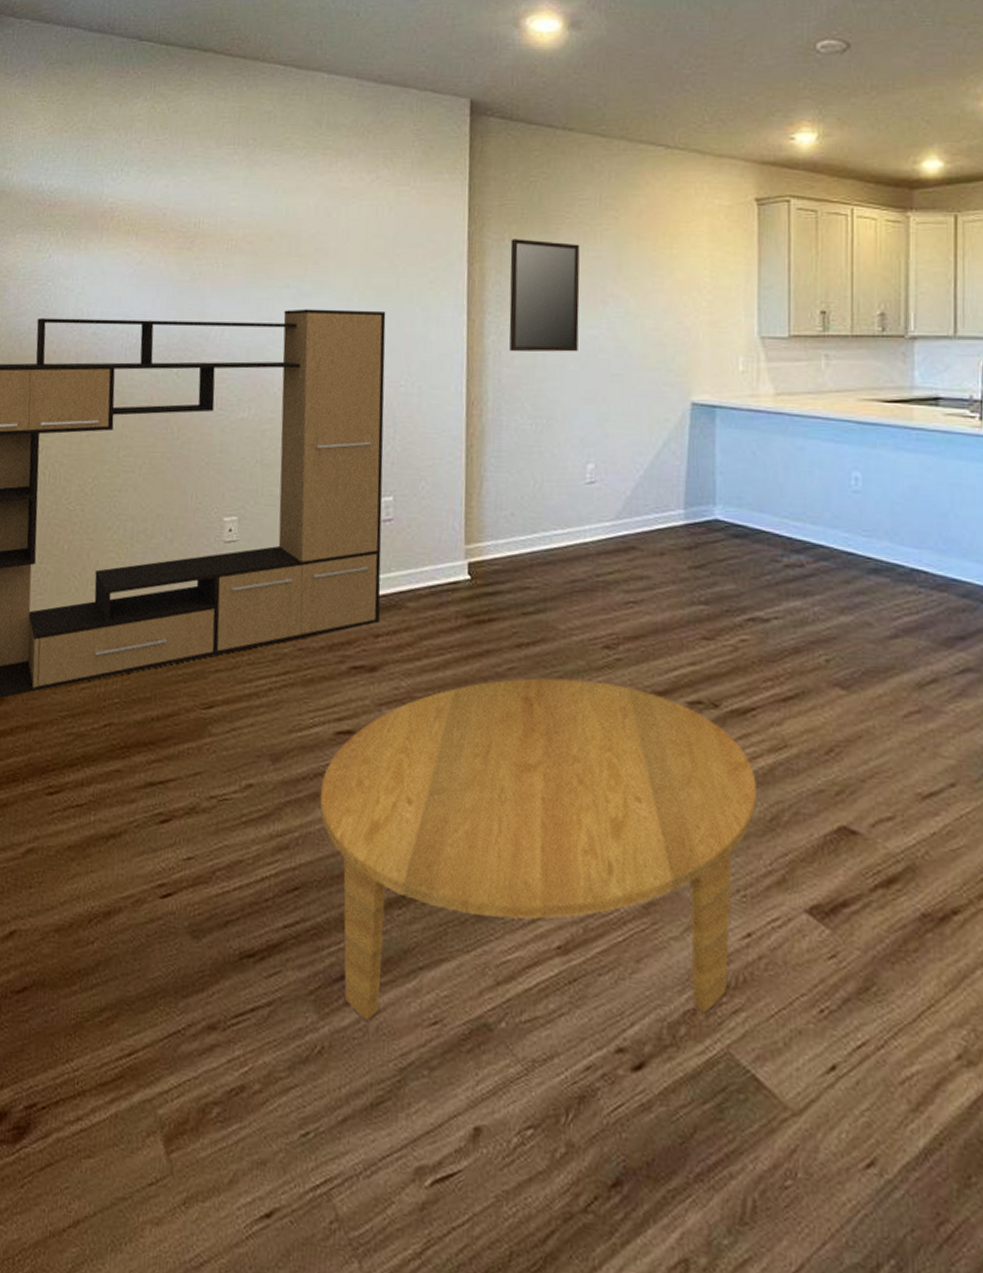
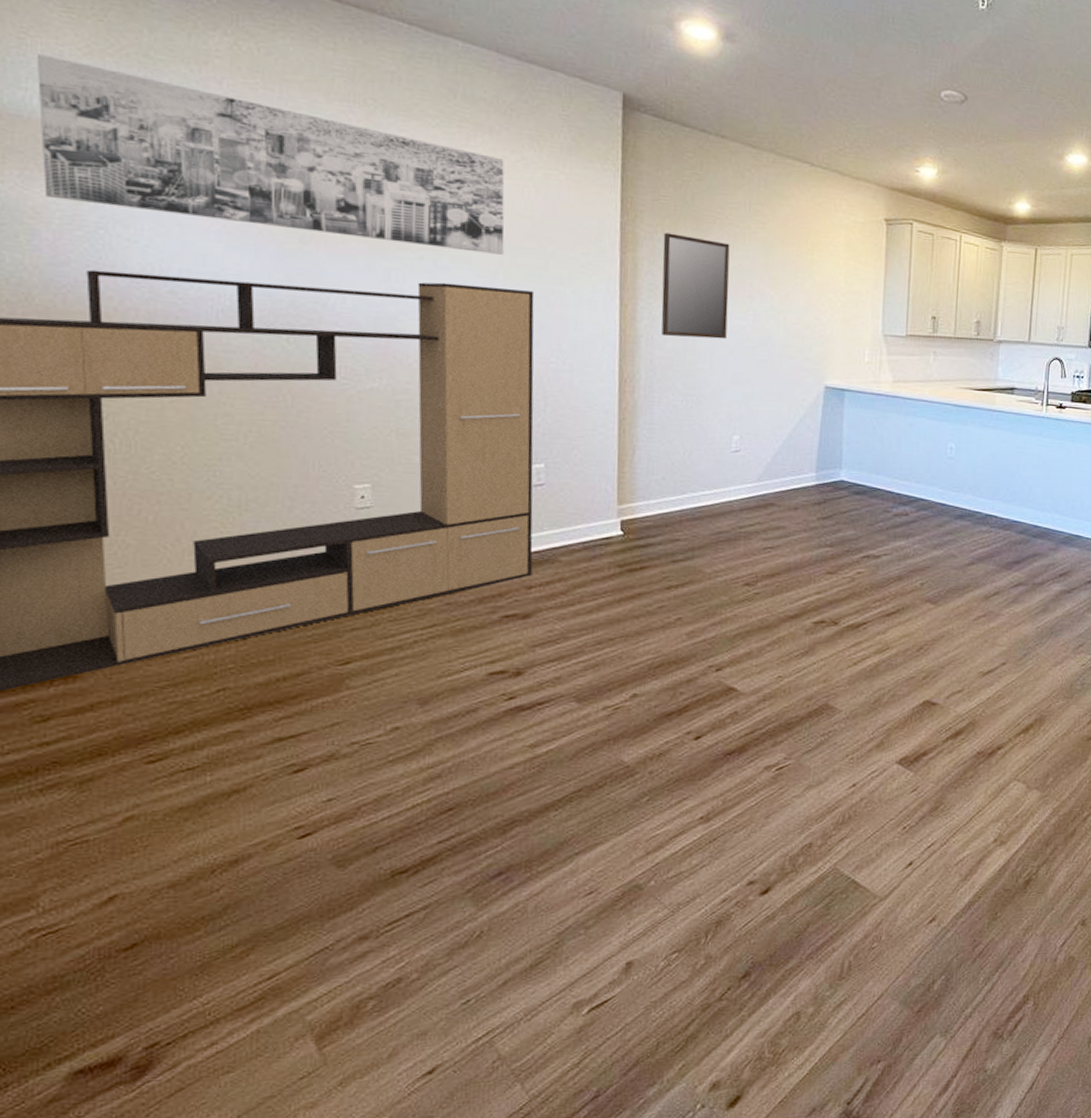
wall art: none [15,138,361,276] -> present [37,53,505,255]
coffee table: present [319,678,756,1021] -> none [473,612,865,903]

